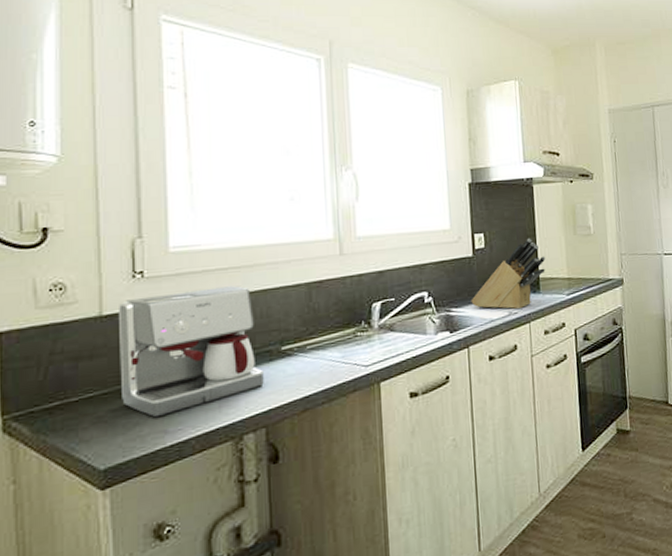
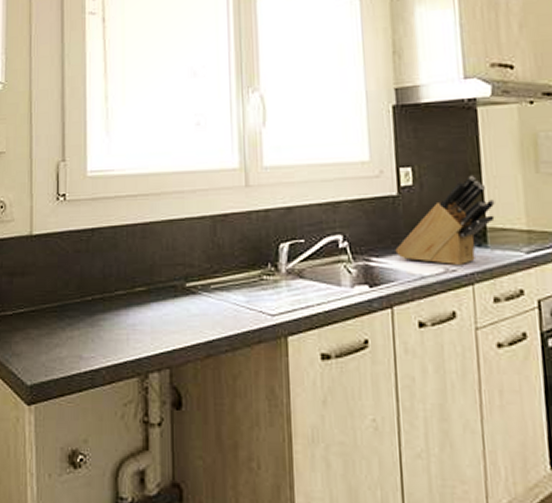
coffee maker: present [119,286,264,418] -> none [45,214,169,342]

